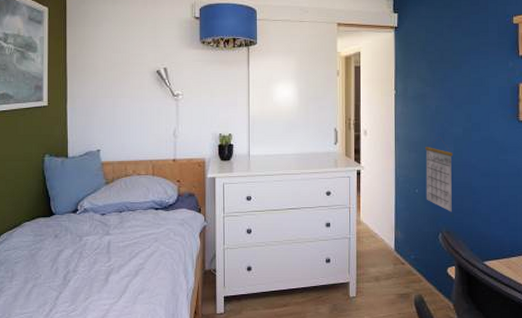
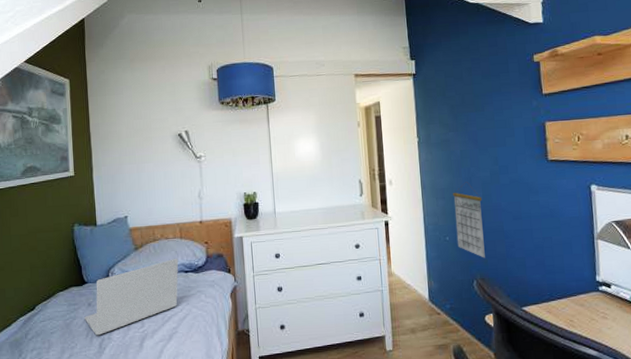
laptop: none [50,194,149,268] -> present [84,258,179,336]

